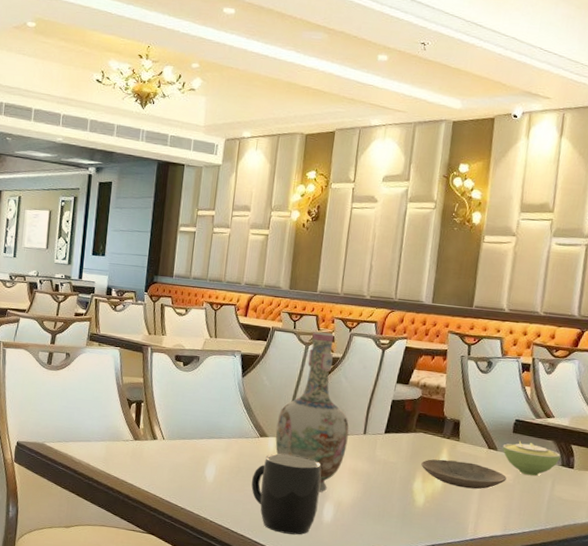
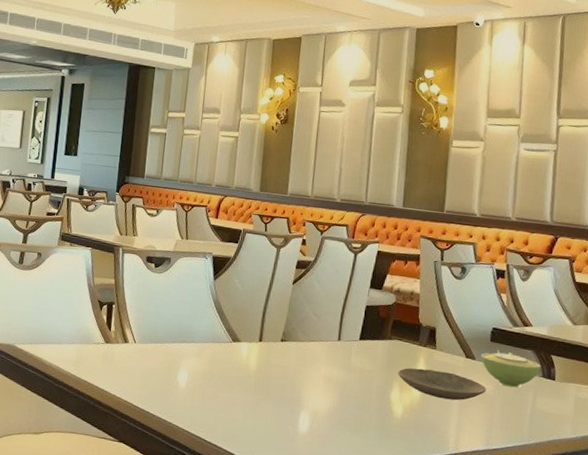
mug: present [251,453,321,535] -> none [224,359,296,446]
vase: present [275,331,349,492] -> none [248,234,323,401]

